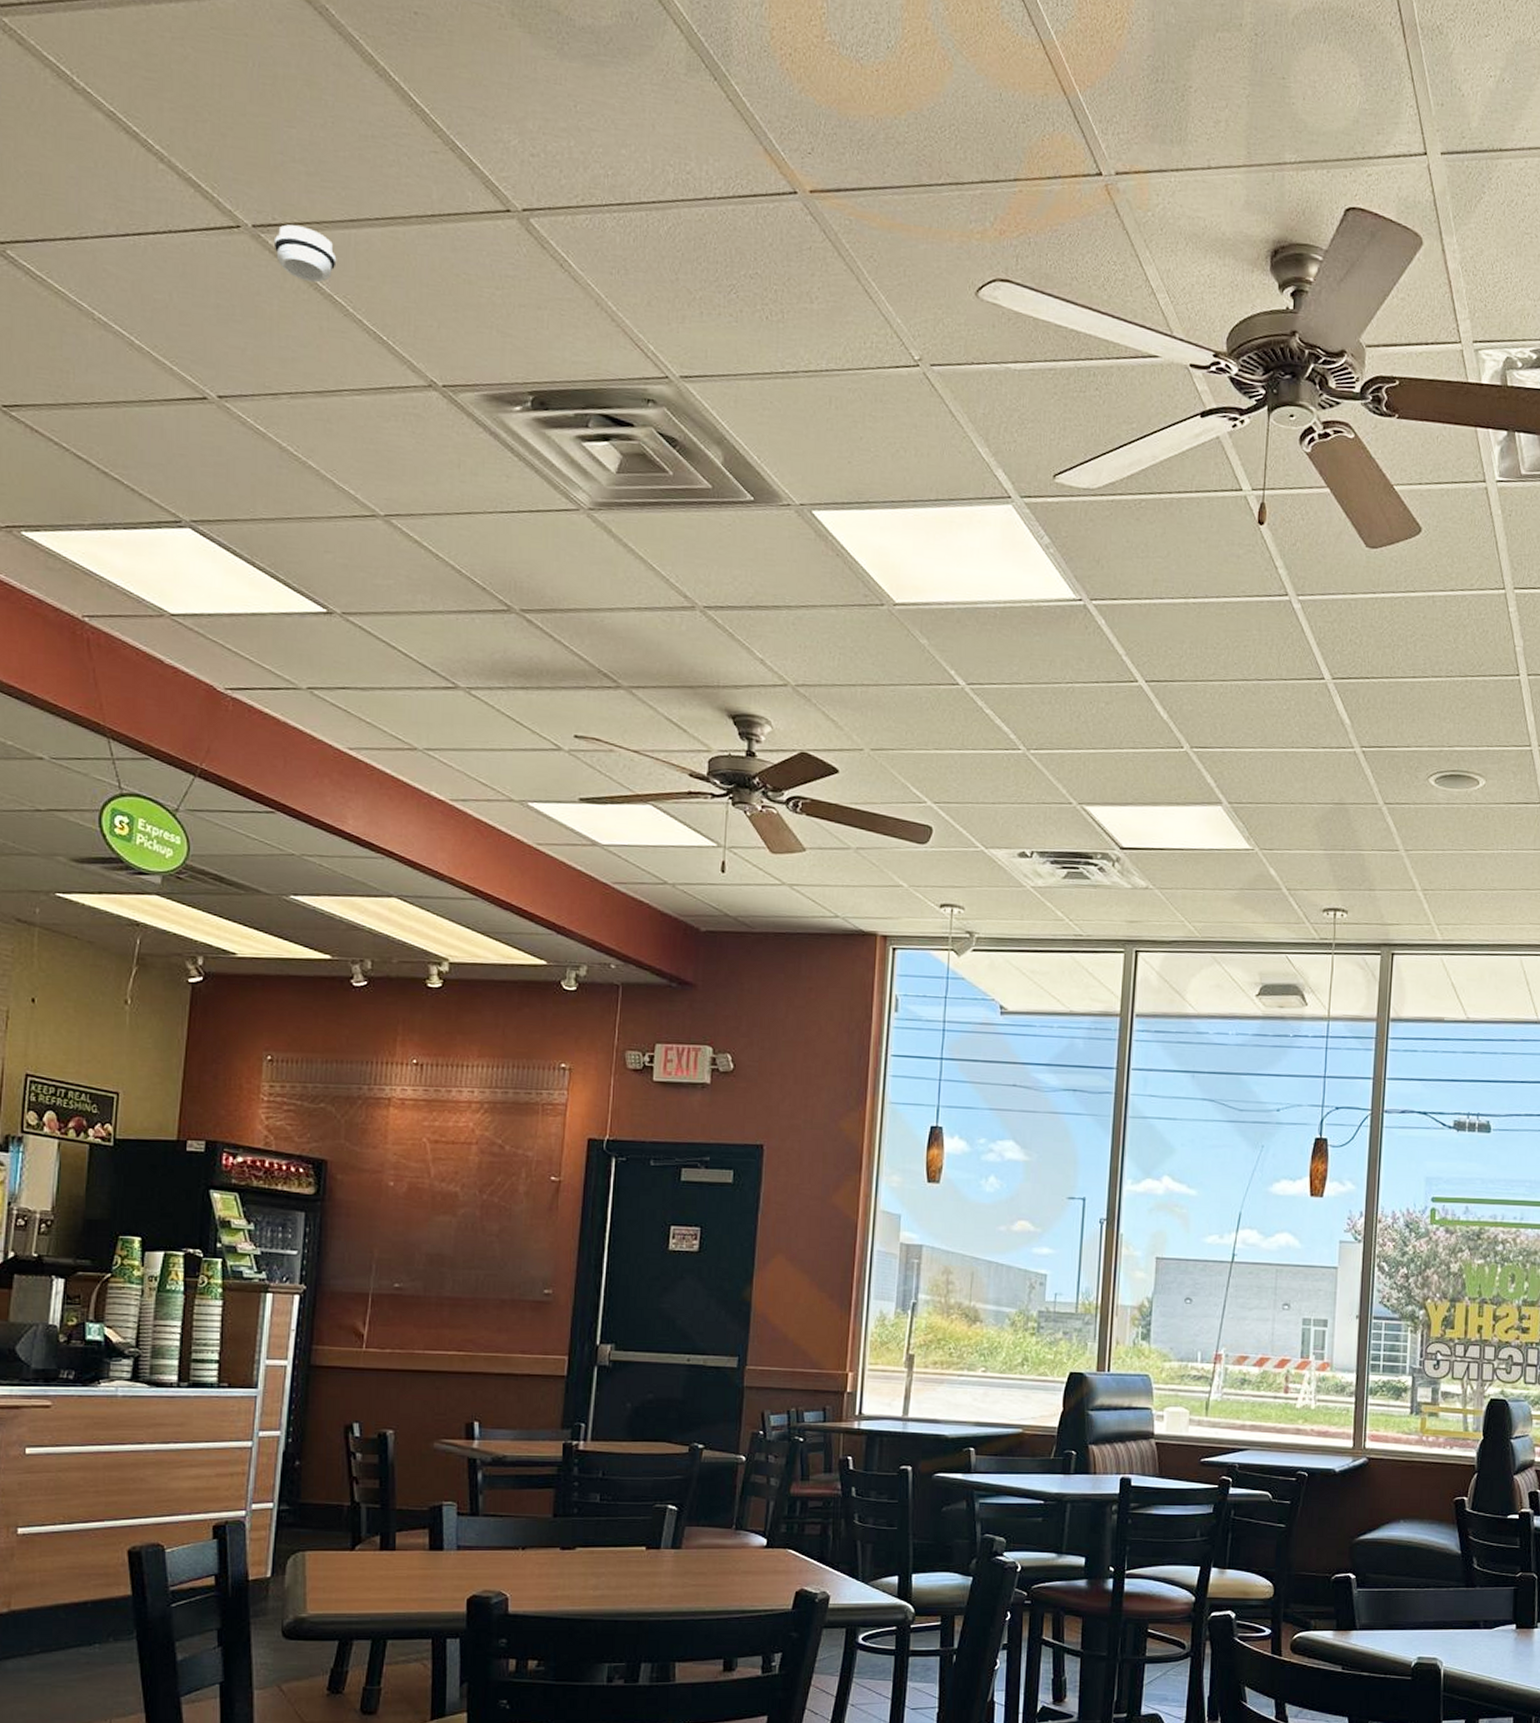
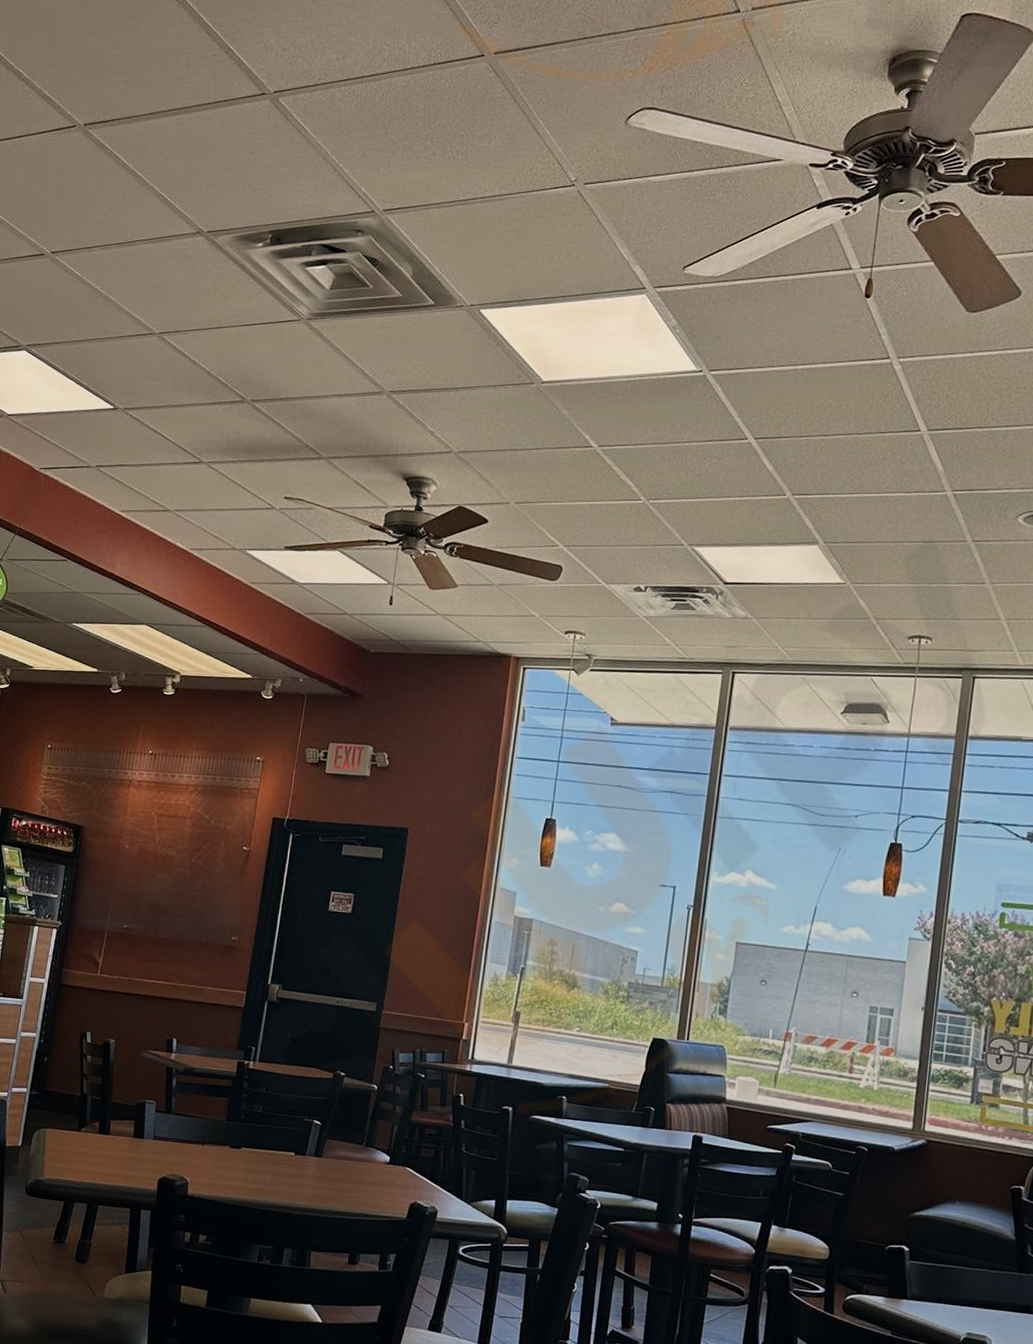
smoke detector: present [273,224,337,283] -> none [97,121,140,162]

